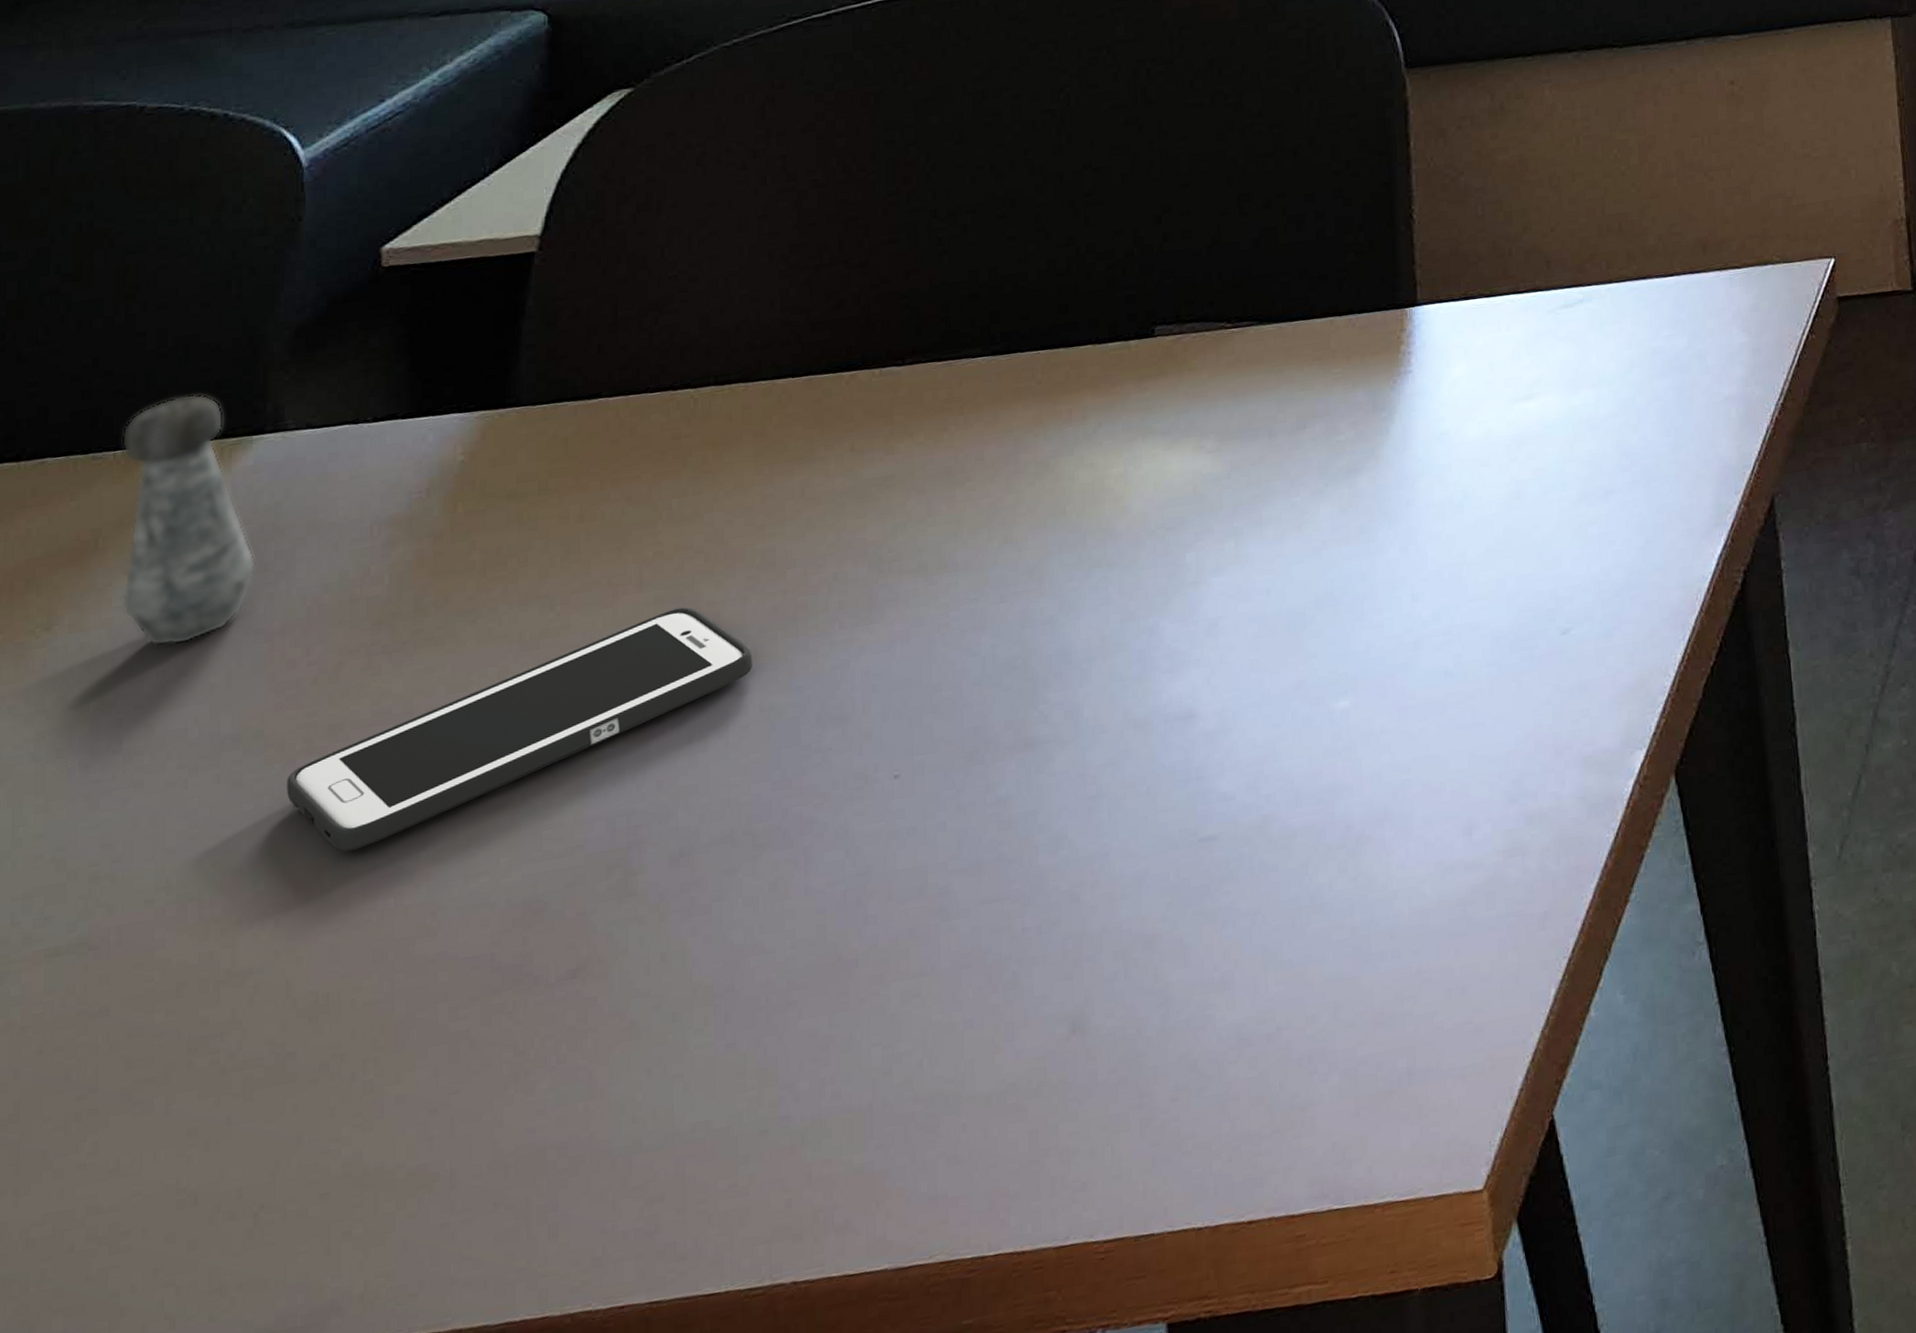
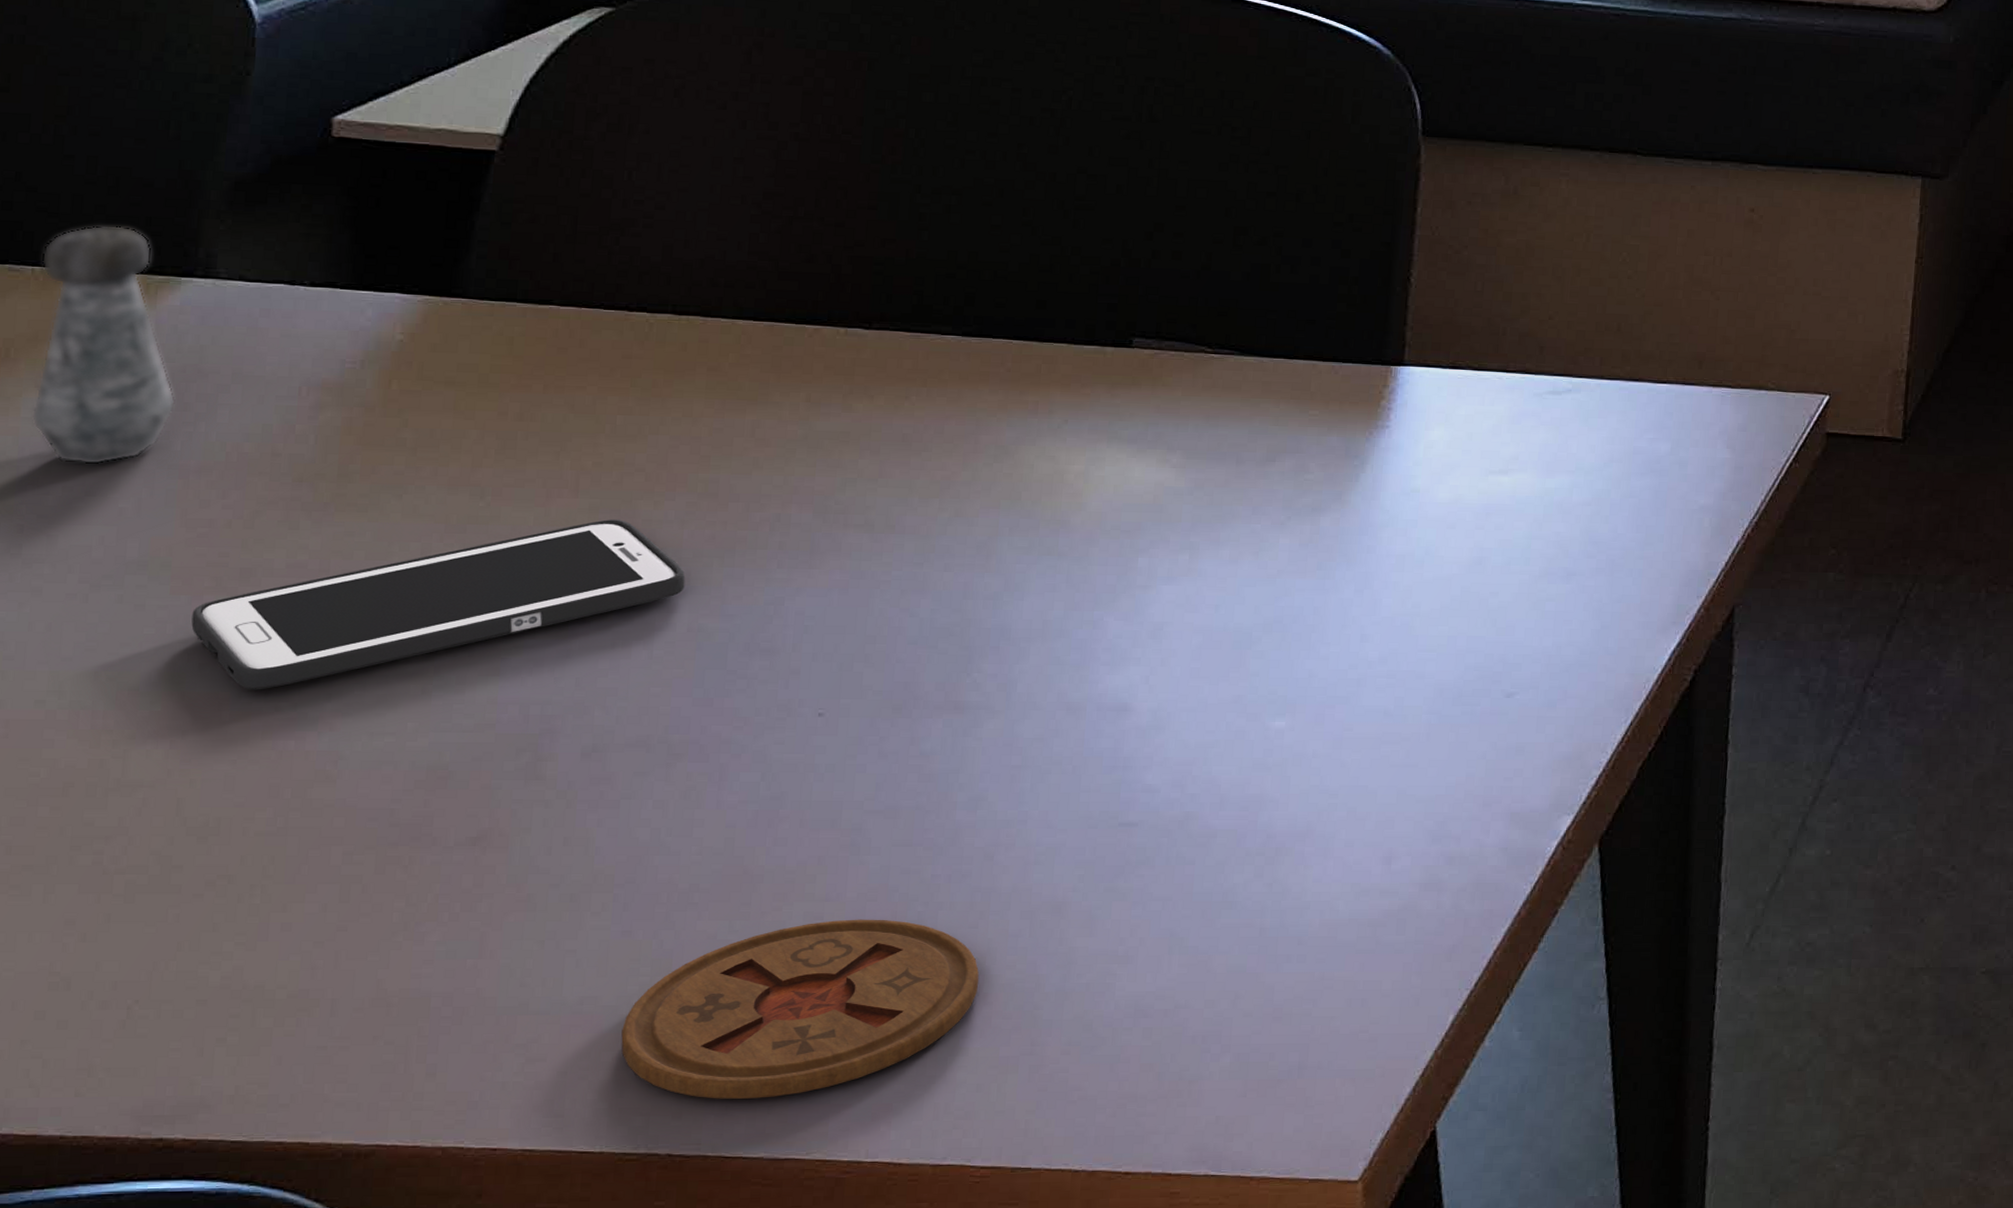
coaster: none [735,983,1081,1214] -> present [621,919,980,1100]

